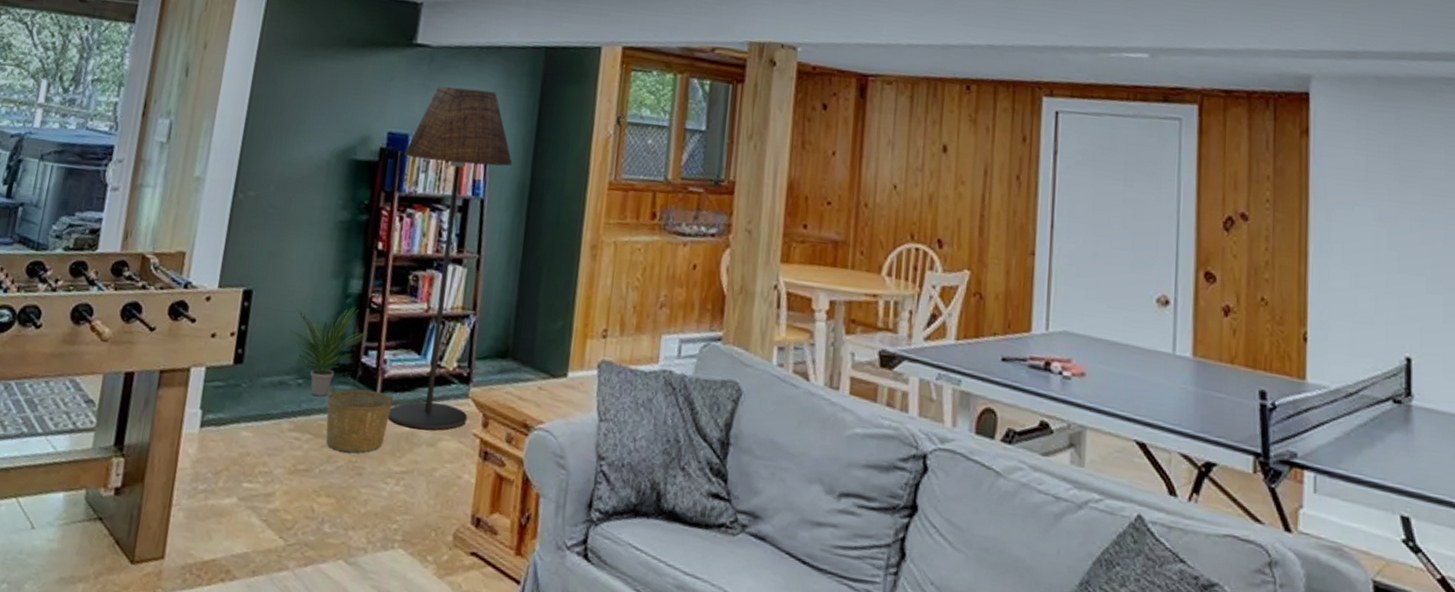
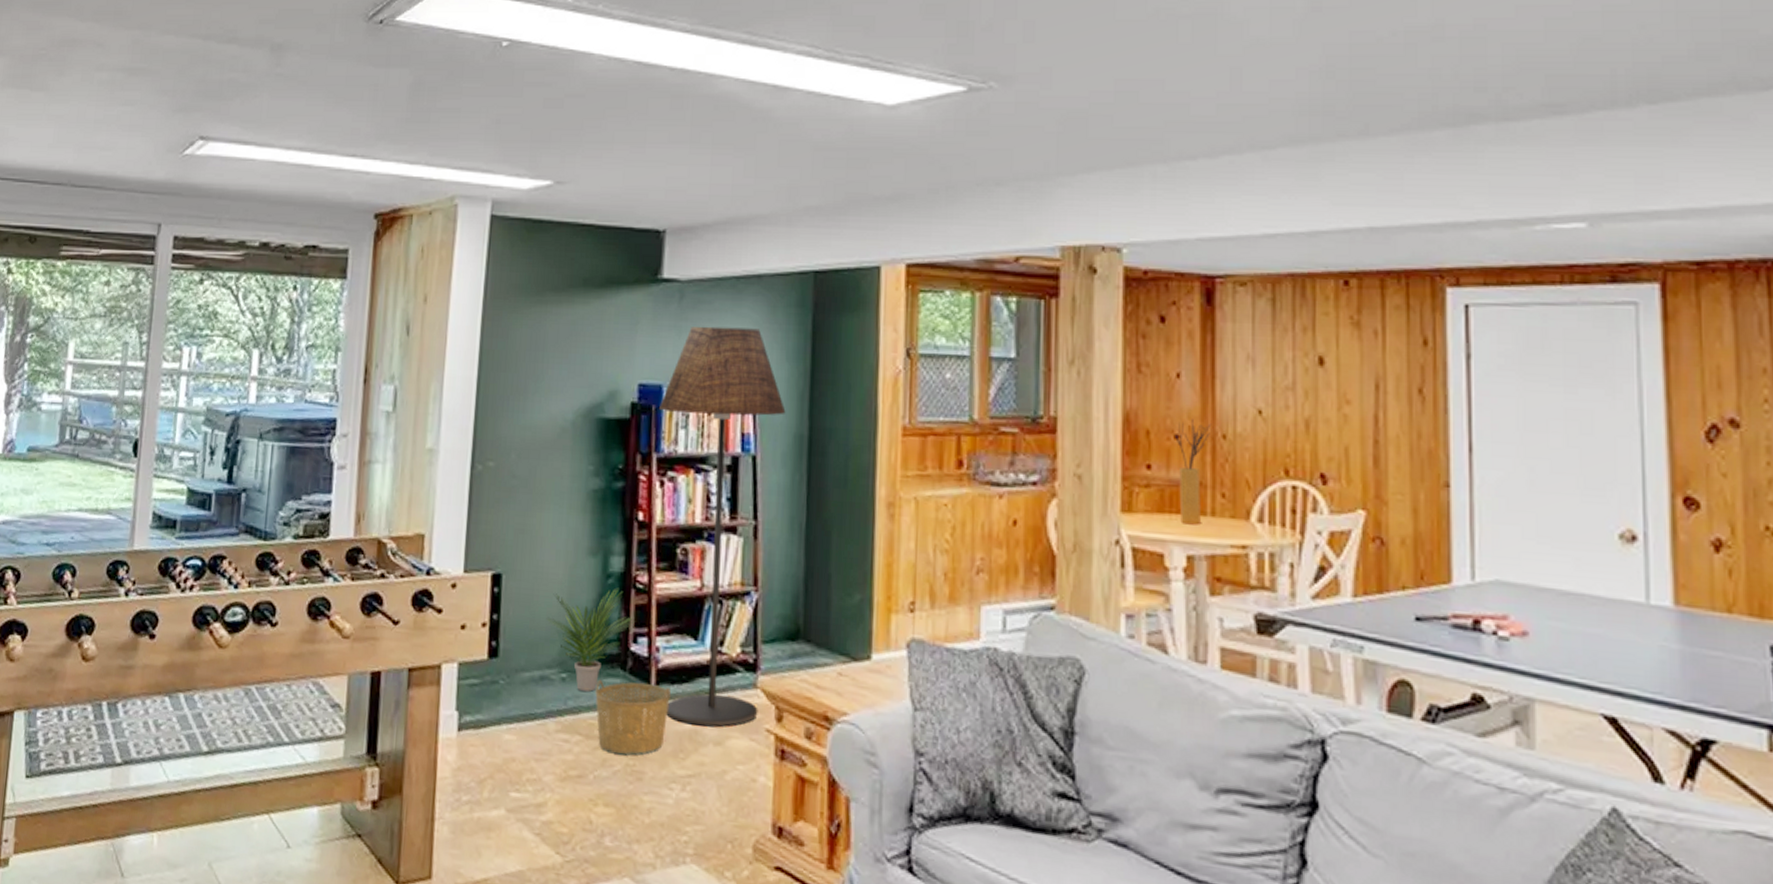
vase: none [826,189,857,276] -> present [1173,419,1212,525]

